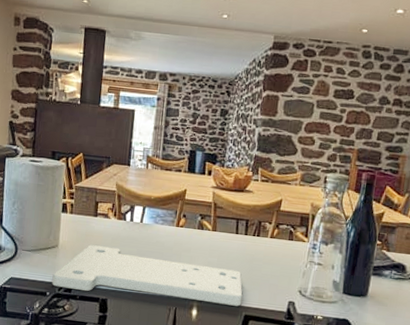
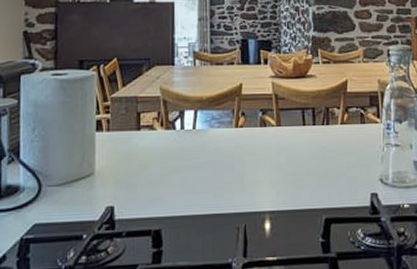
cutting board: present [52,245,243,306] -> none [89,164,320,226]

